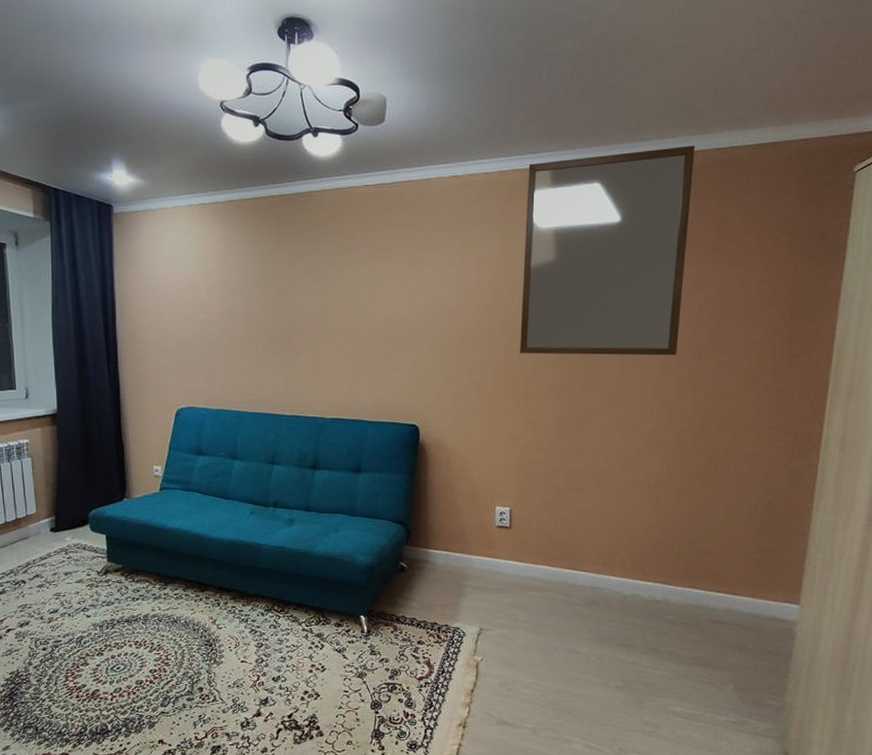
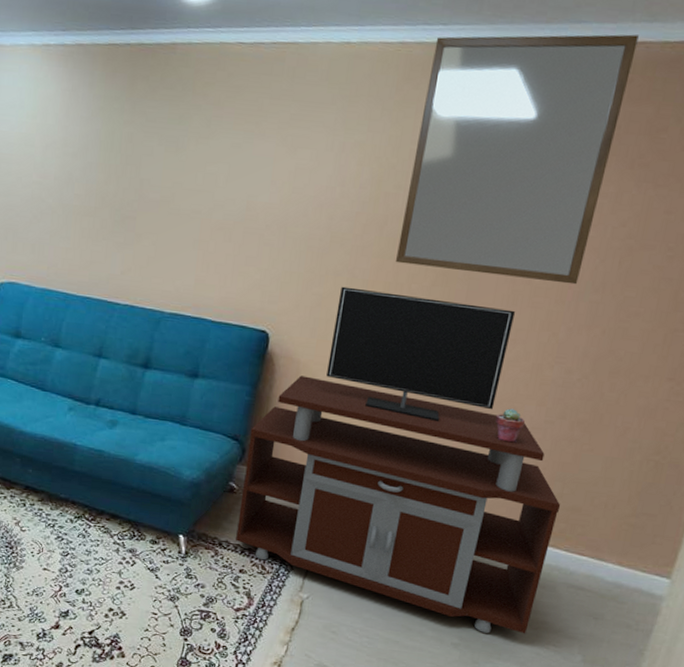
tv stand: none [411,379,693,674] -> present [236,286,561,634]
potted succulent: none [624,469,650,499] -> present [495,408,525,443]

